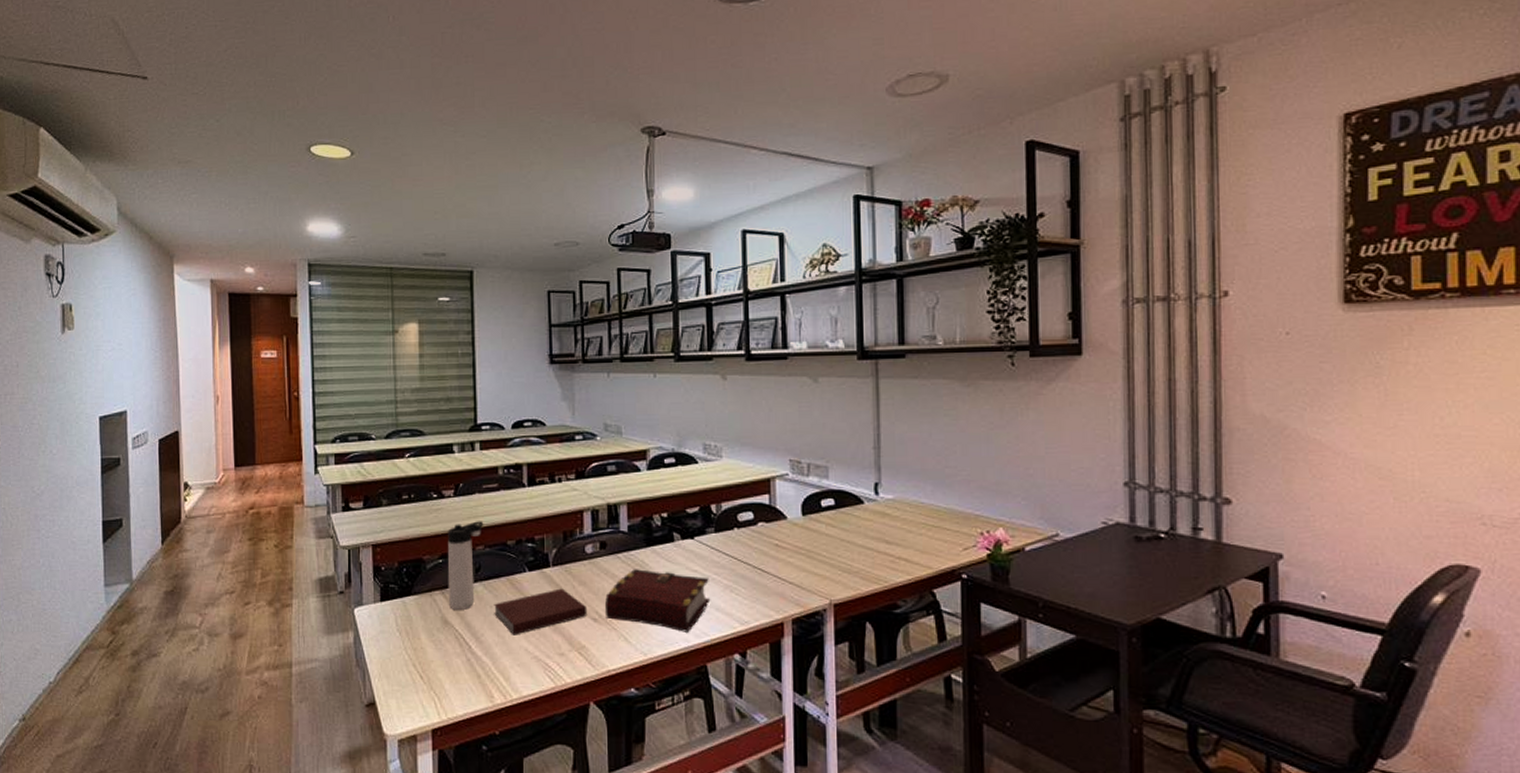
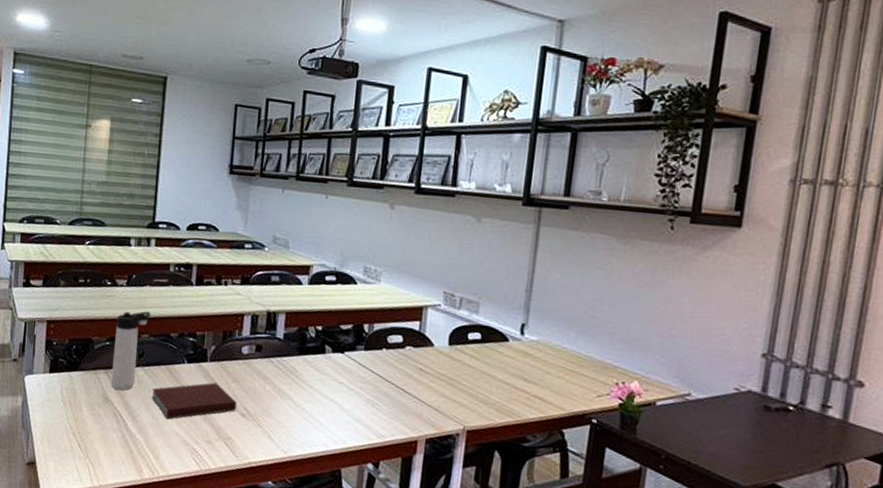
book: present [604,569,711,632] -> none [253,374,353,438]

